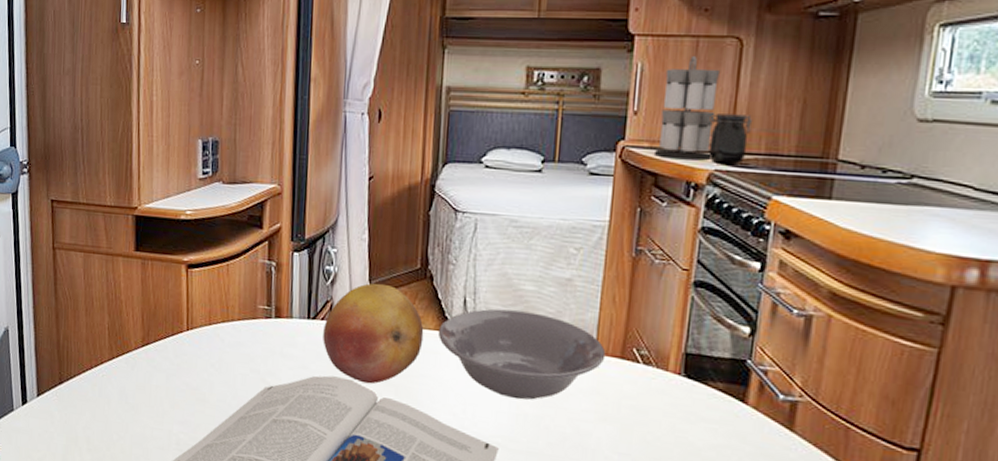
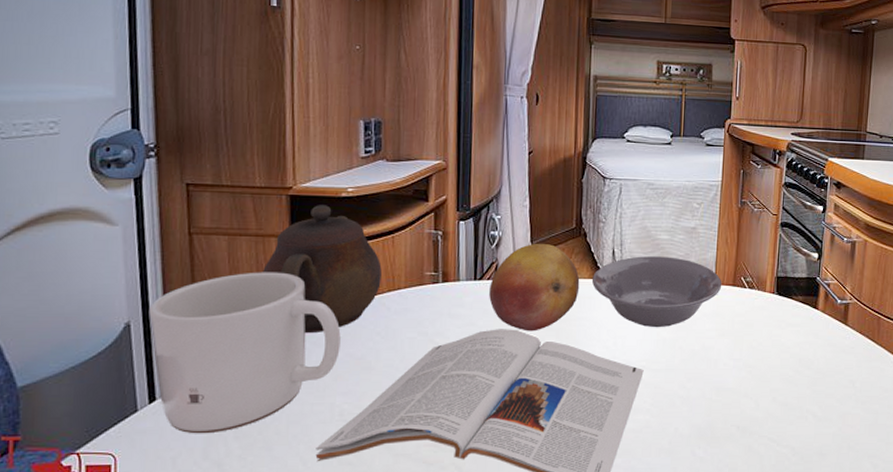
mug: none [22,290,178,442] -> present [149,272,341,434]
teapot: none [112,226,217,357] -> present [263,205,382,334]
spice rack: present [653,56,719,161] -> none [751,57,792,134]
jar: present [708,114,753,164] -> none [787,99,815,136]

